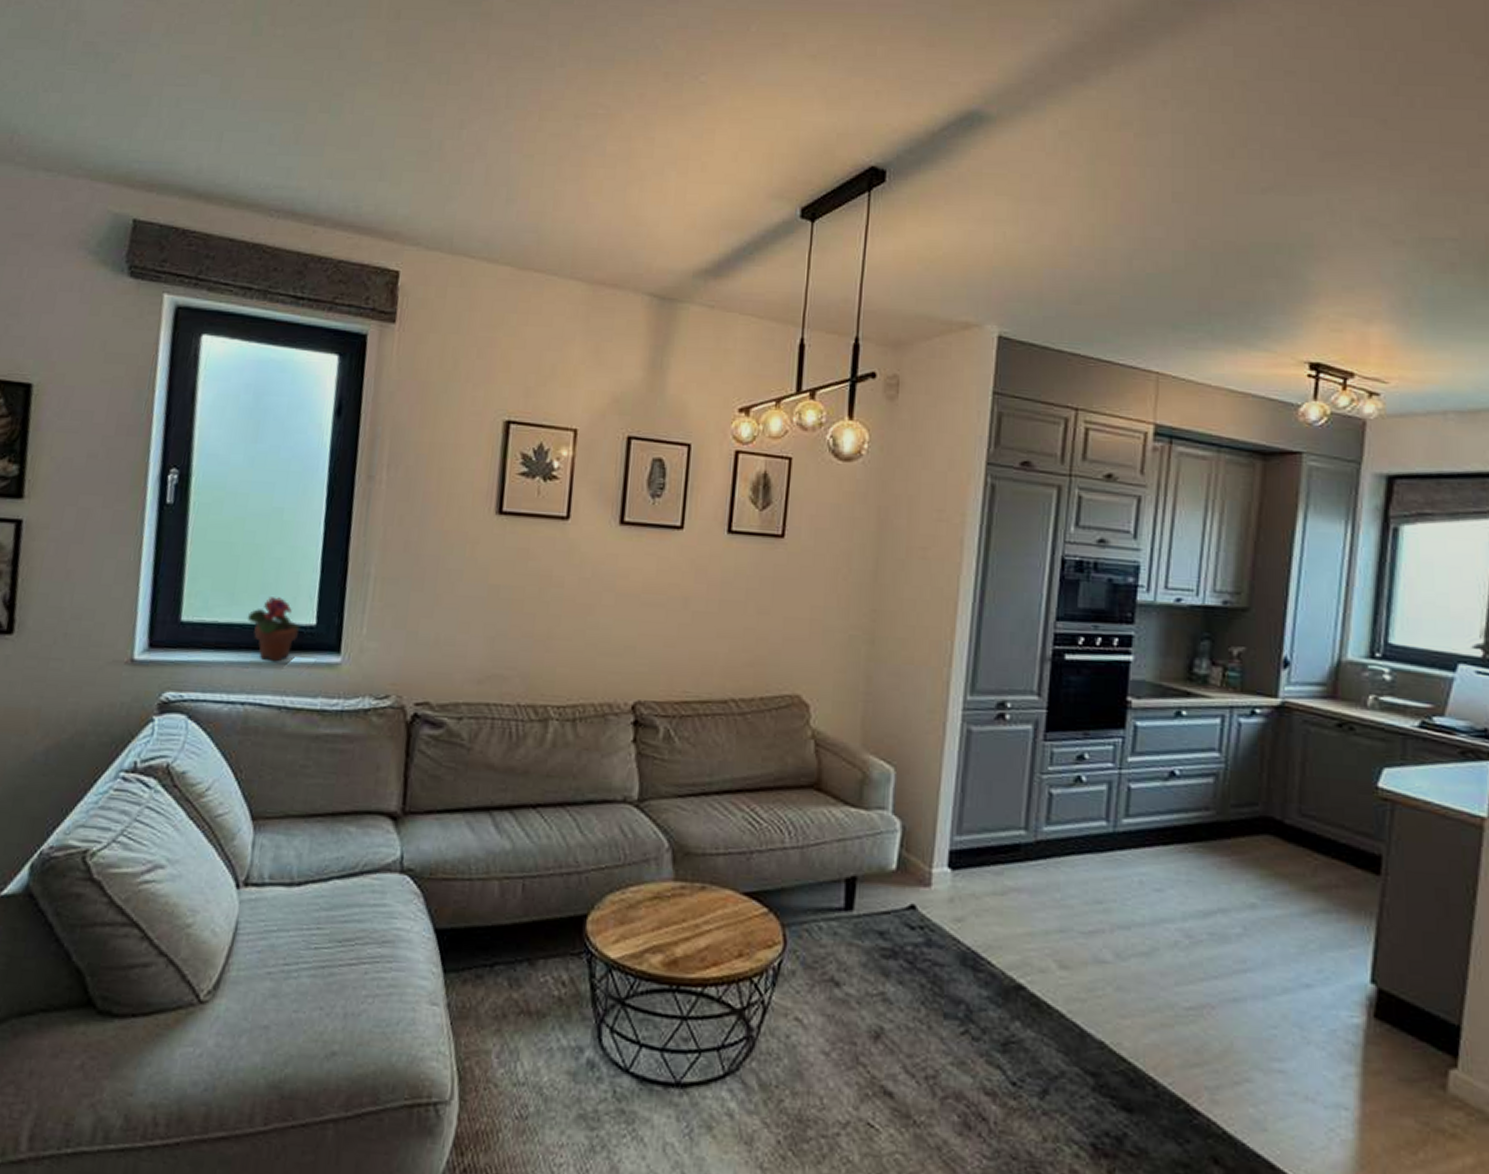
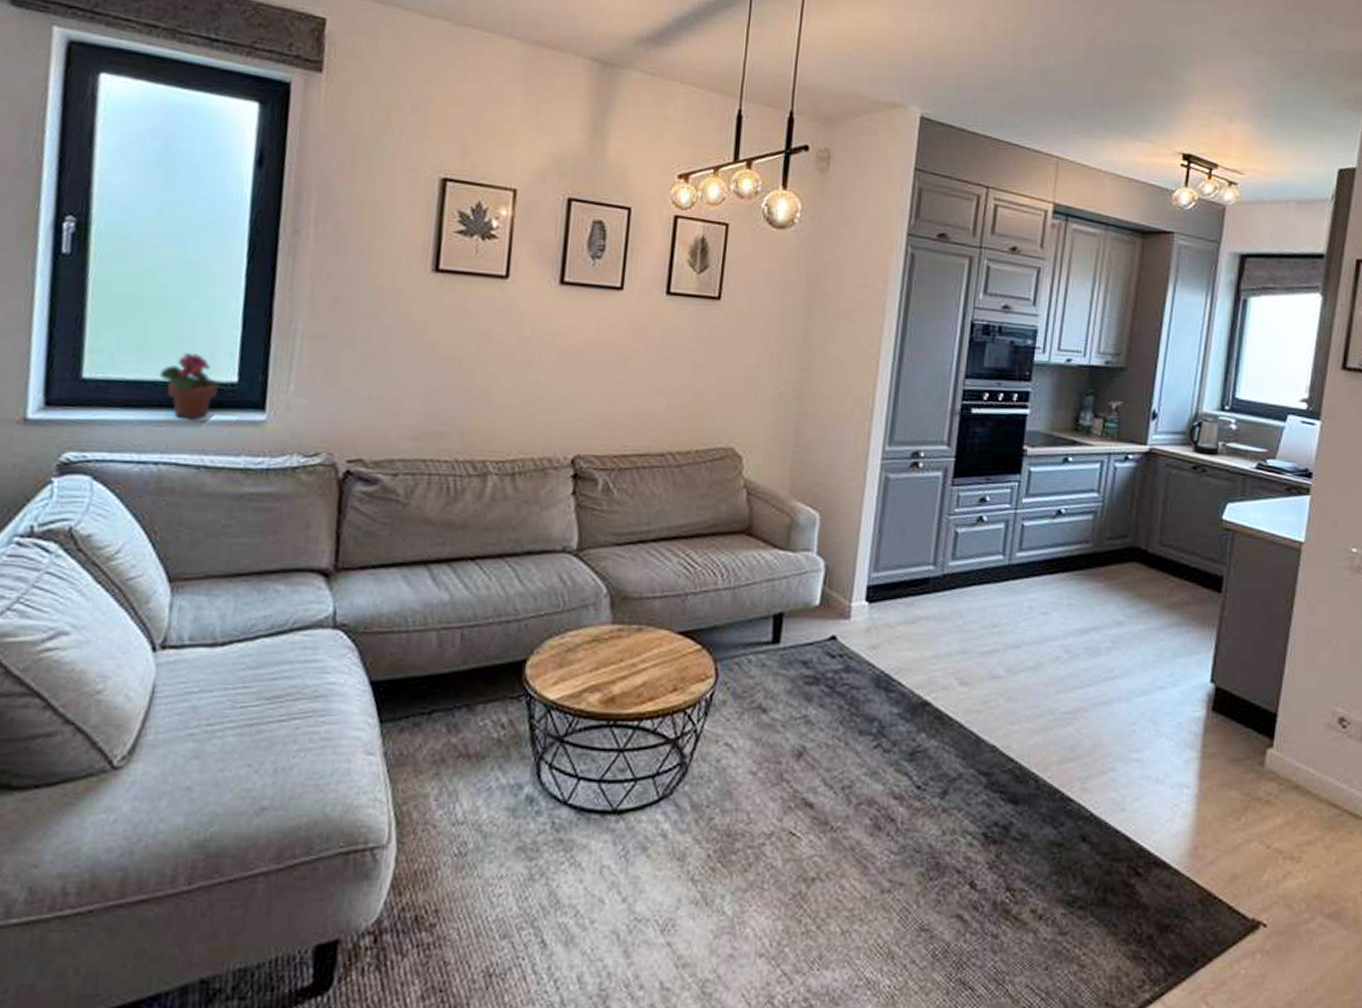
kettle: none [1330,666,1372,710] -> present [1189,417,1222,455]

